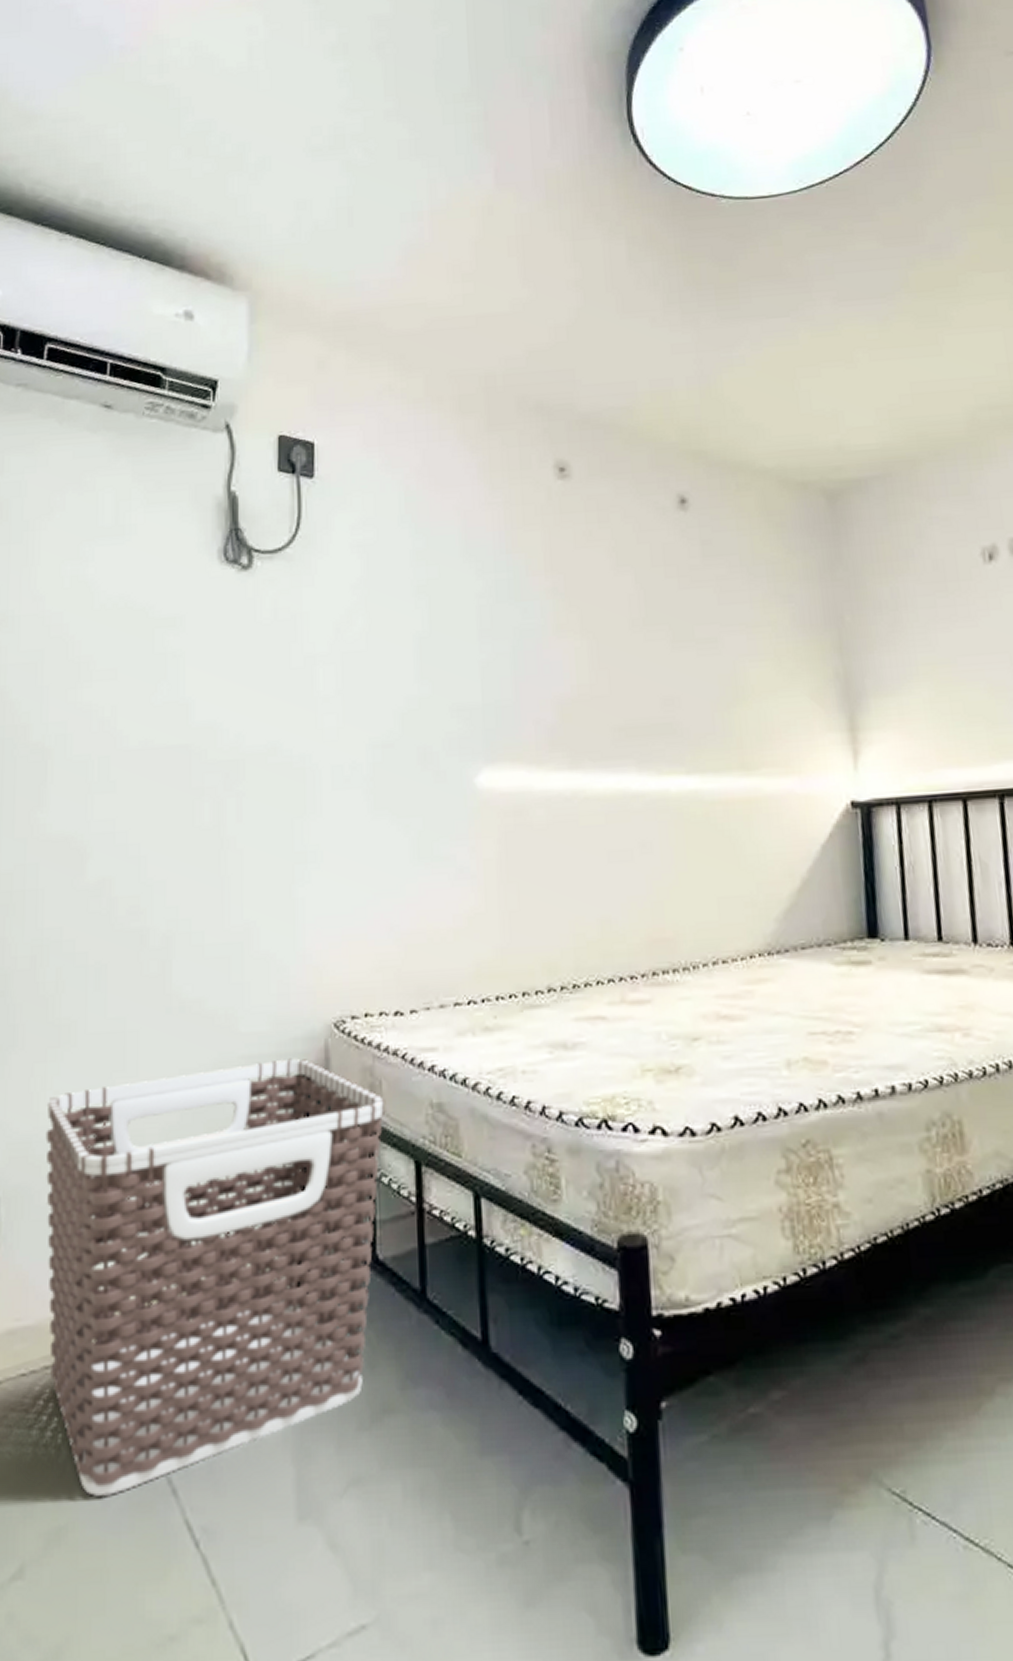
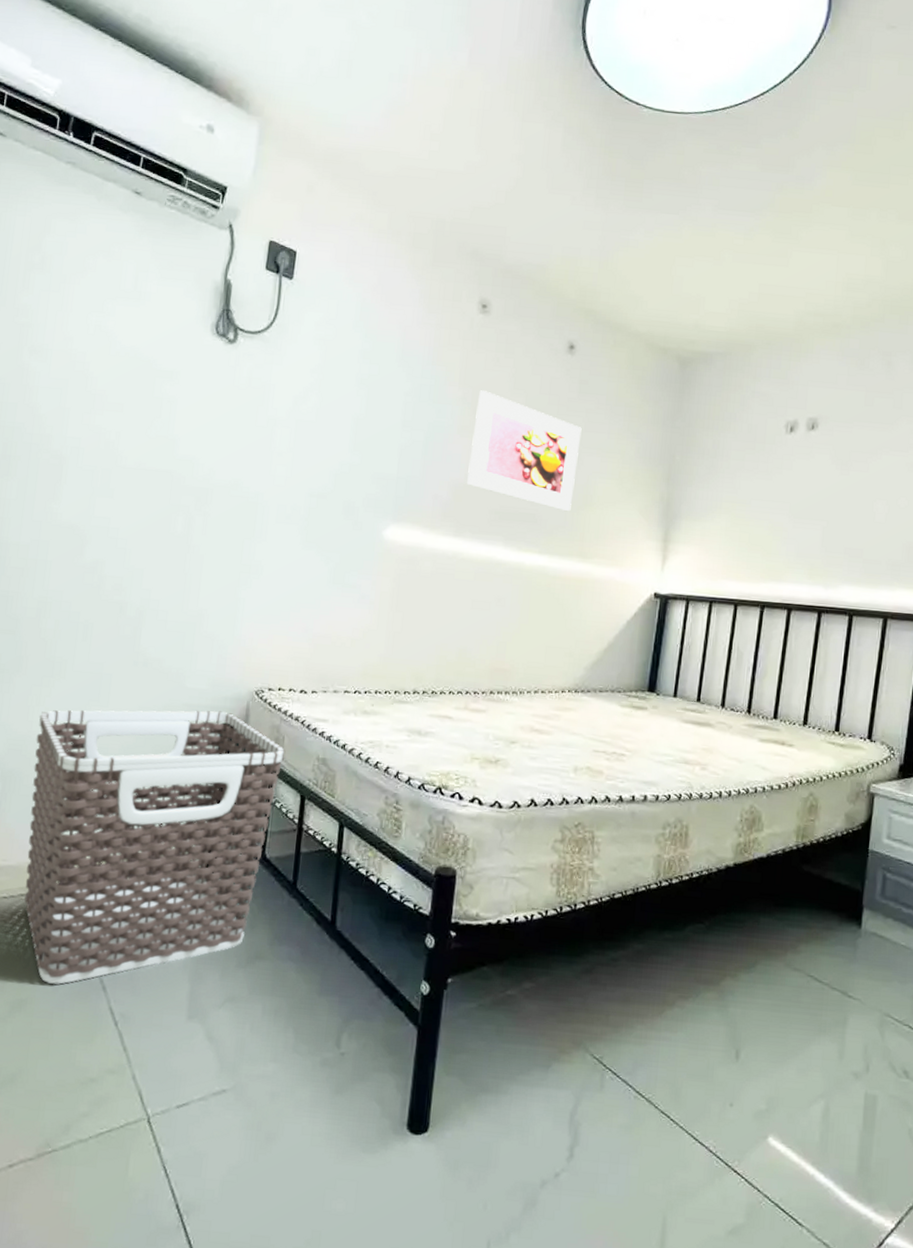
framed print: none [572,574,719,713] -> present [467,390,582,512]

